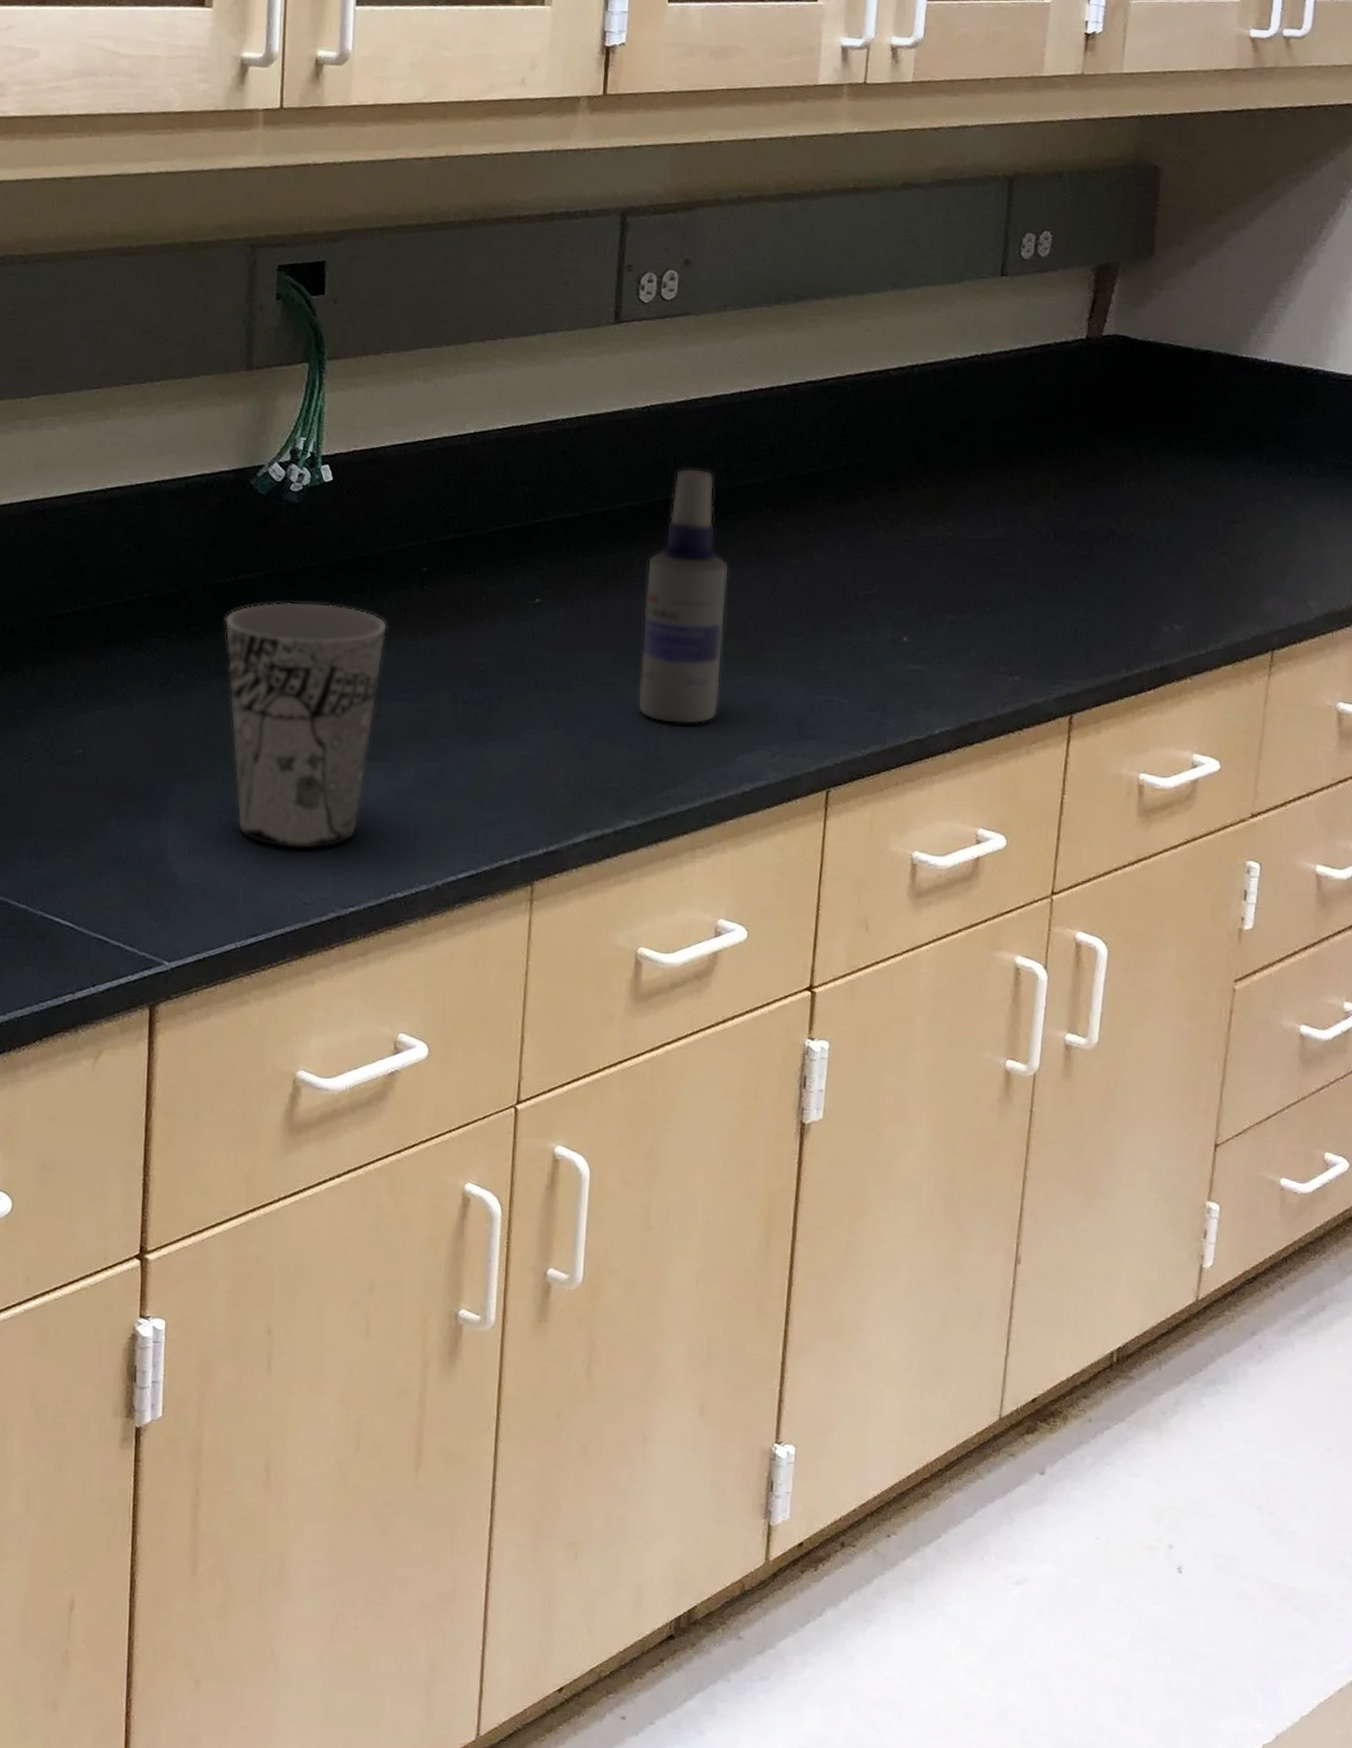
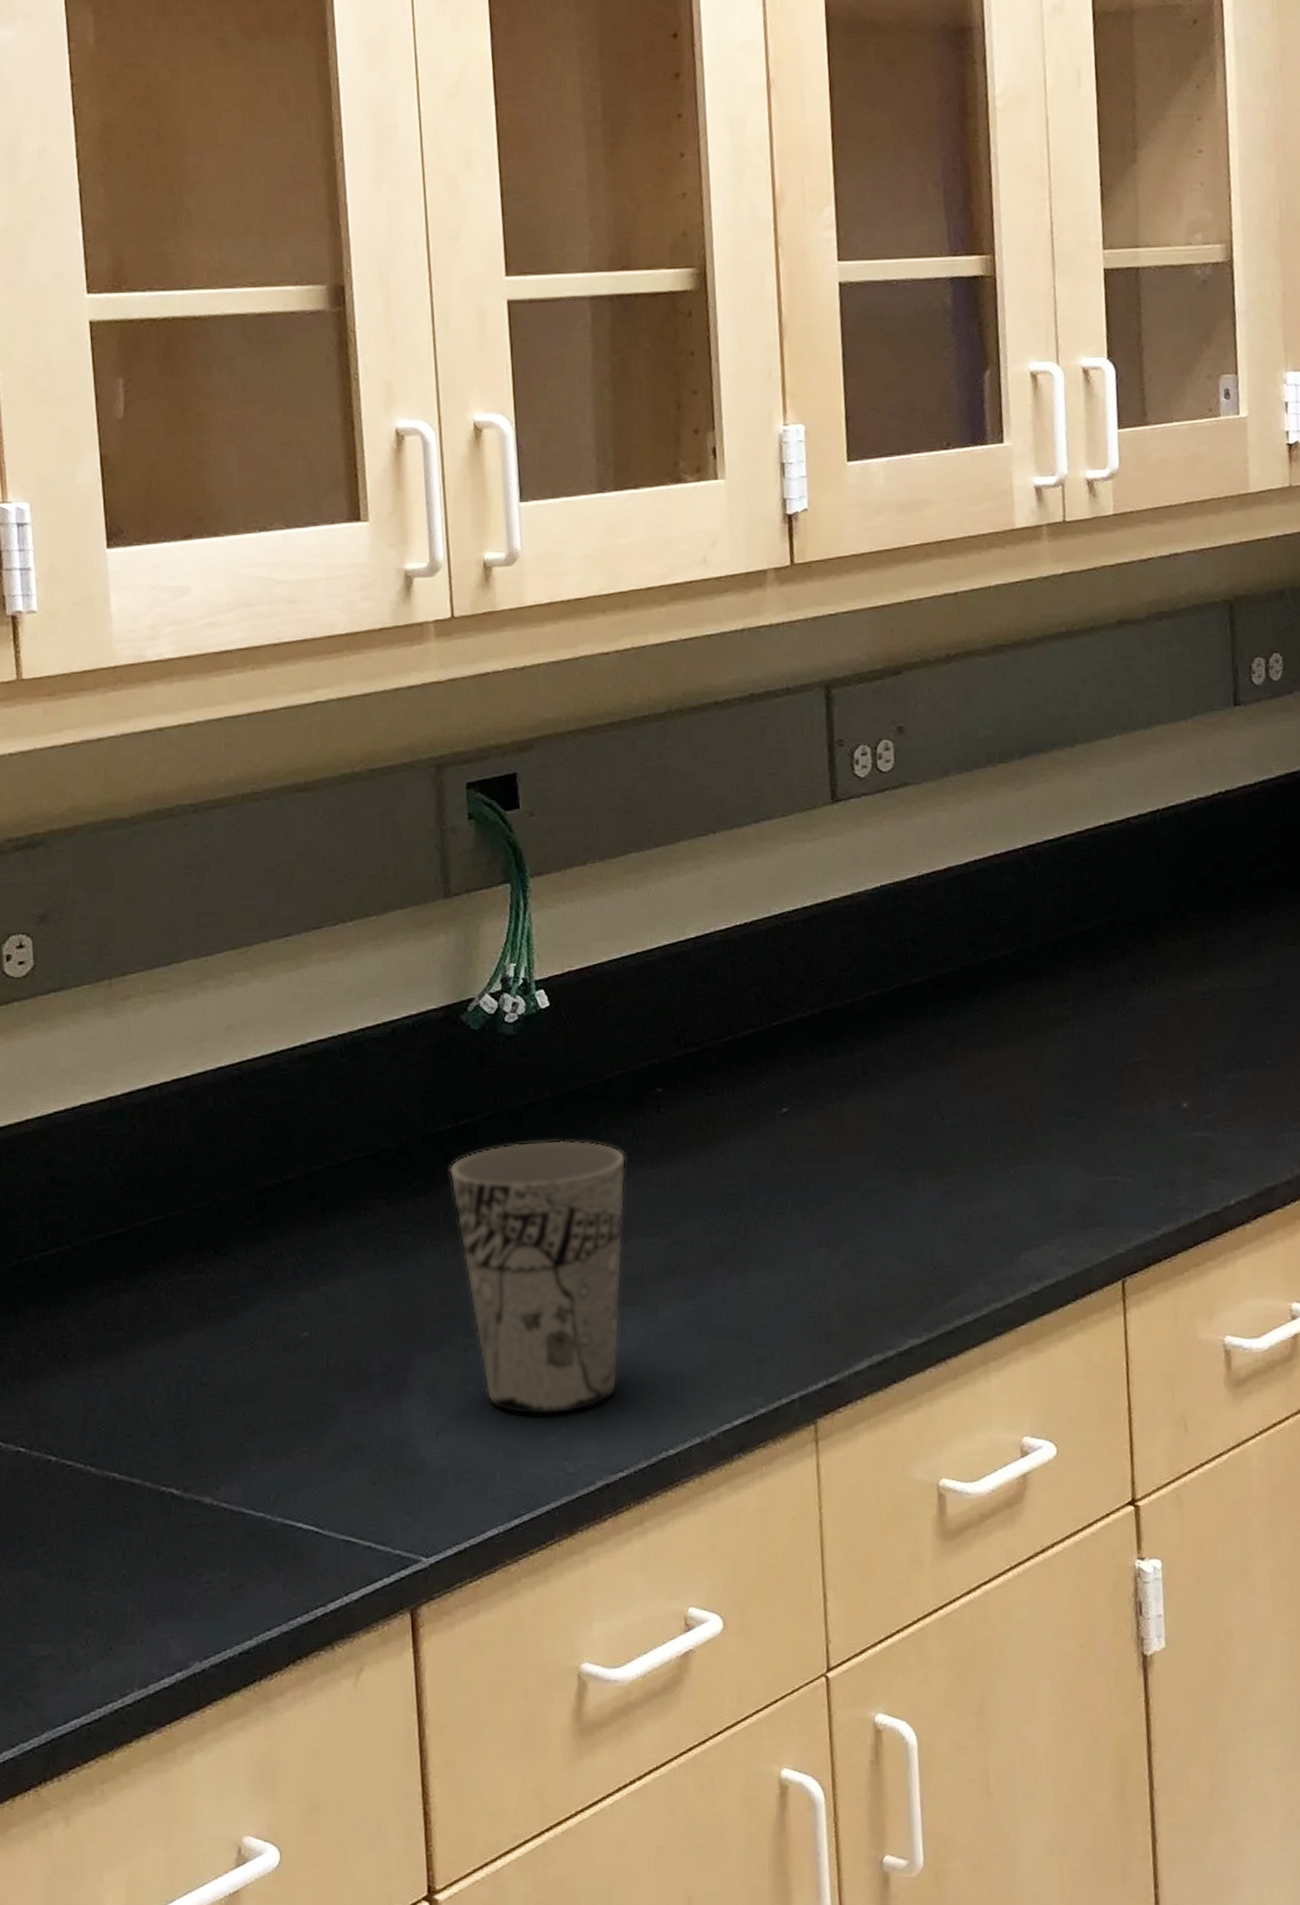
spray bottle: present [637,468,730,725] -> none [897,947,994,1228]

